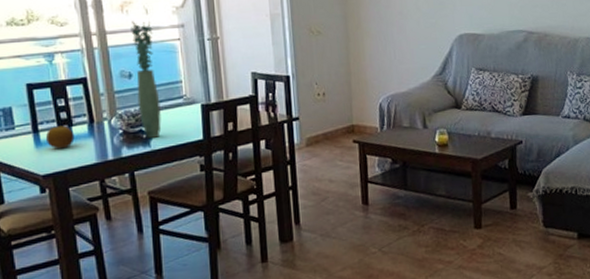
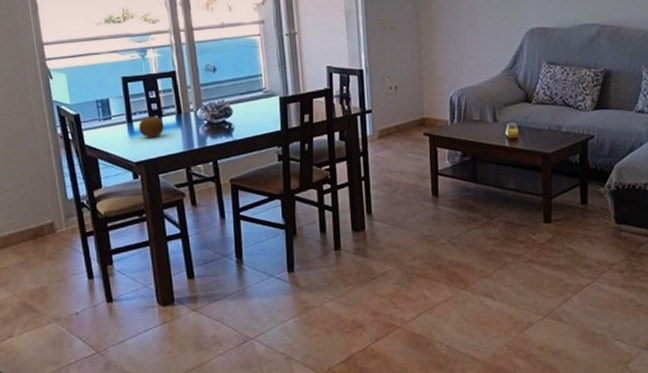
vase: present [131,20,162,138] -> none [215,17,243,129]

